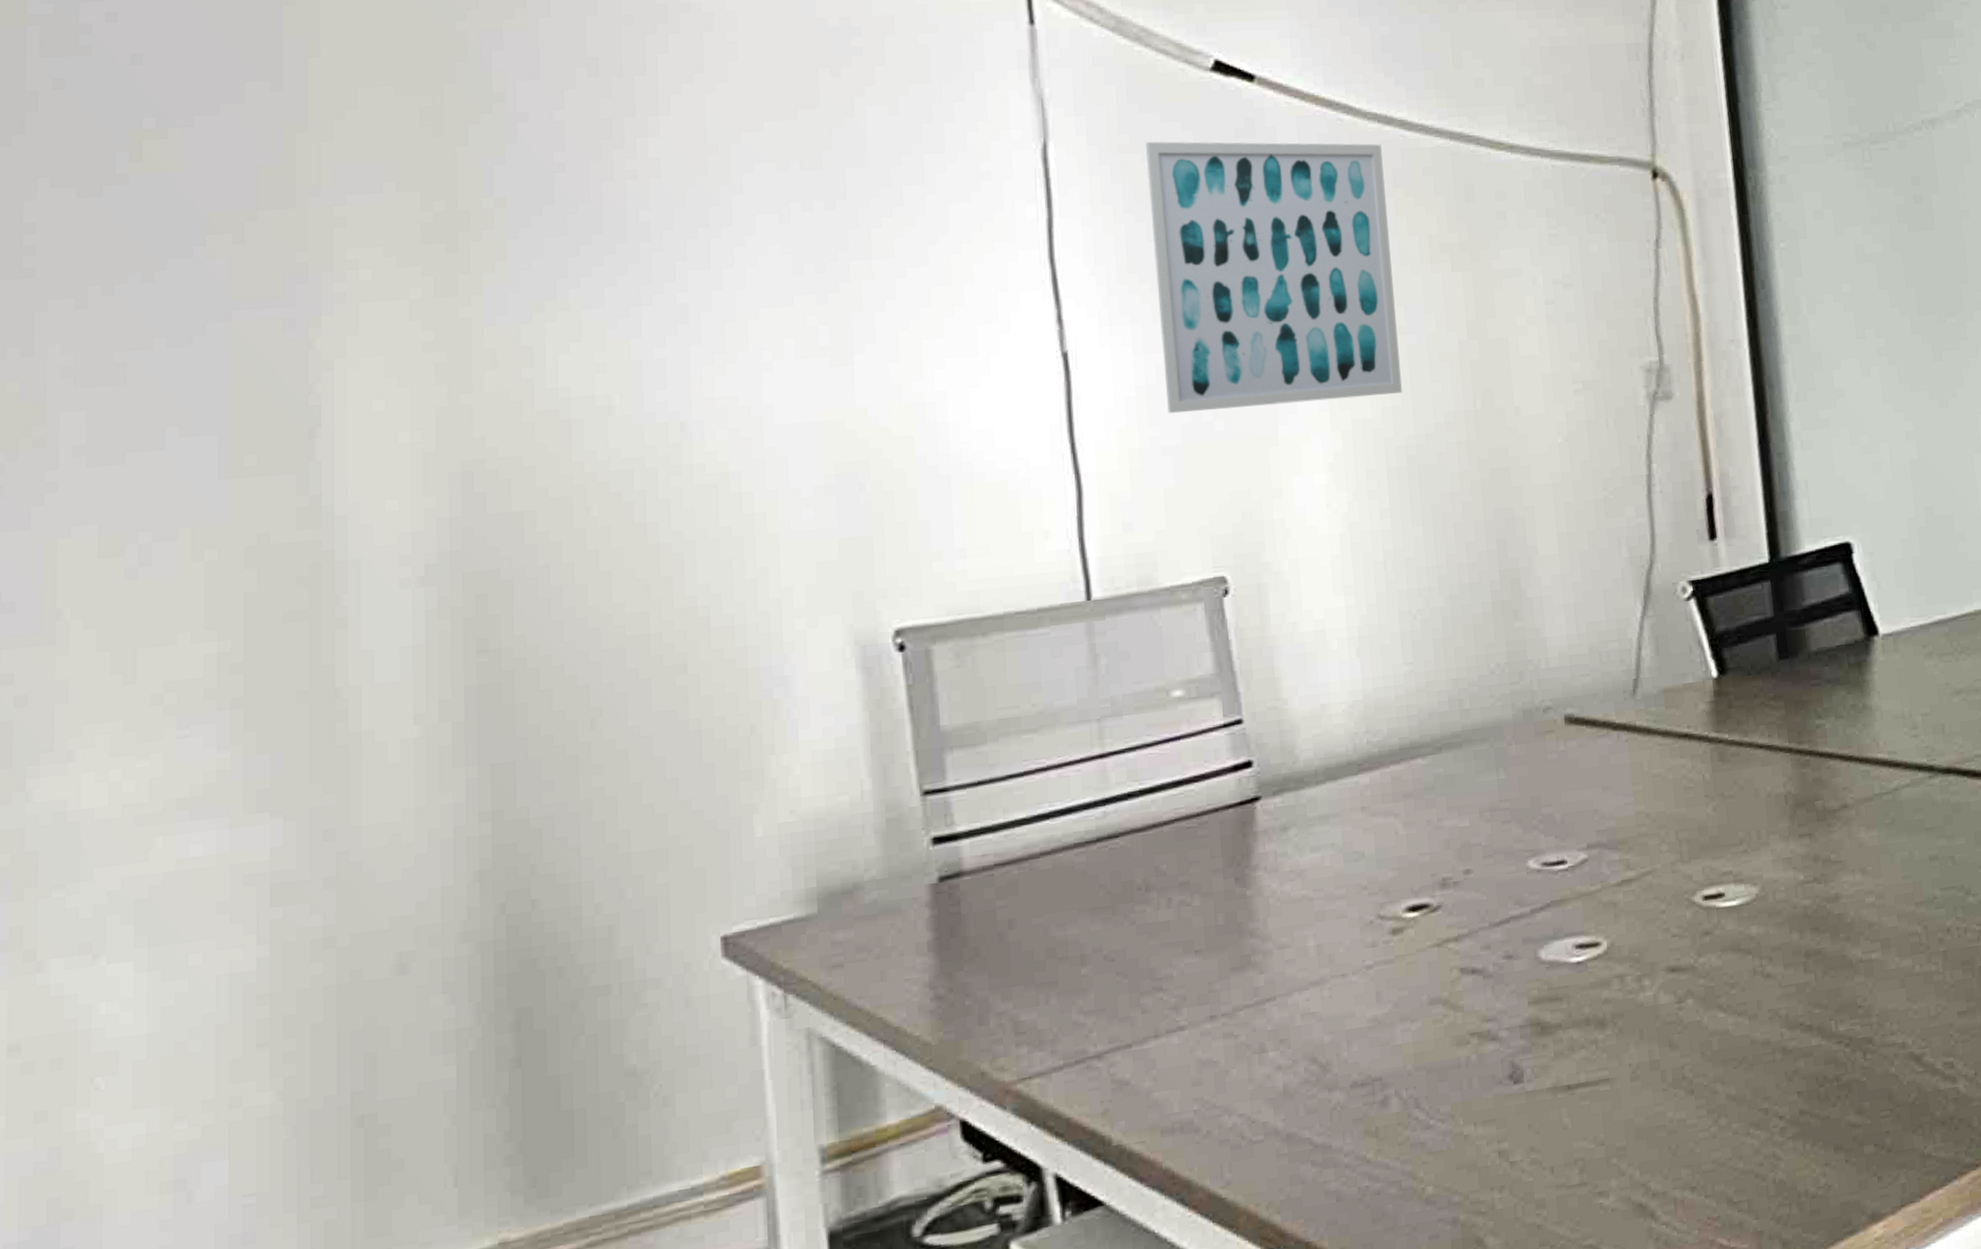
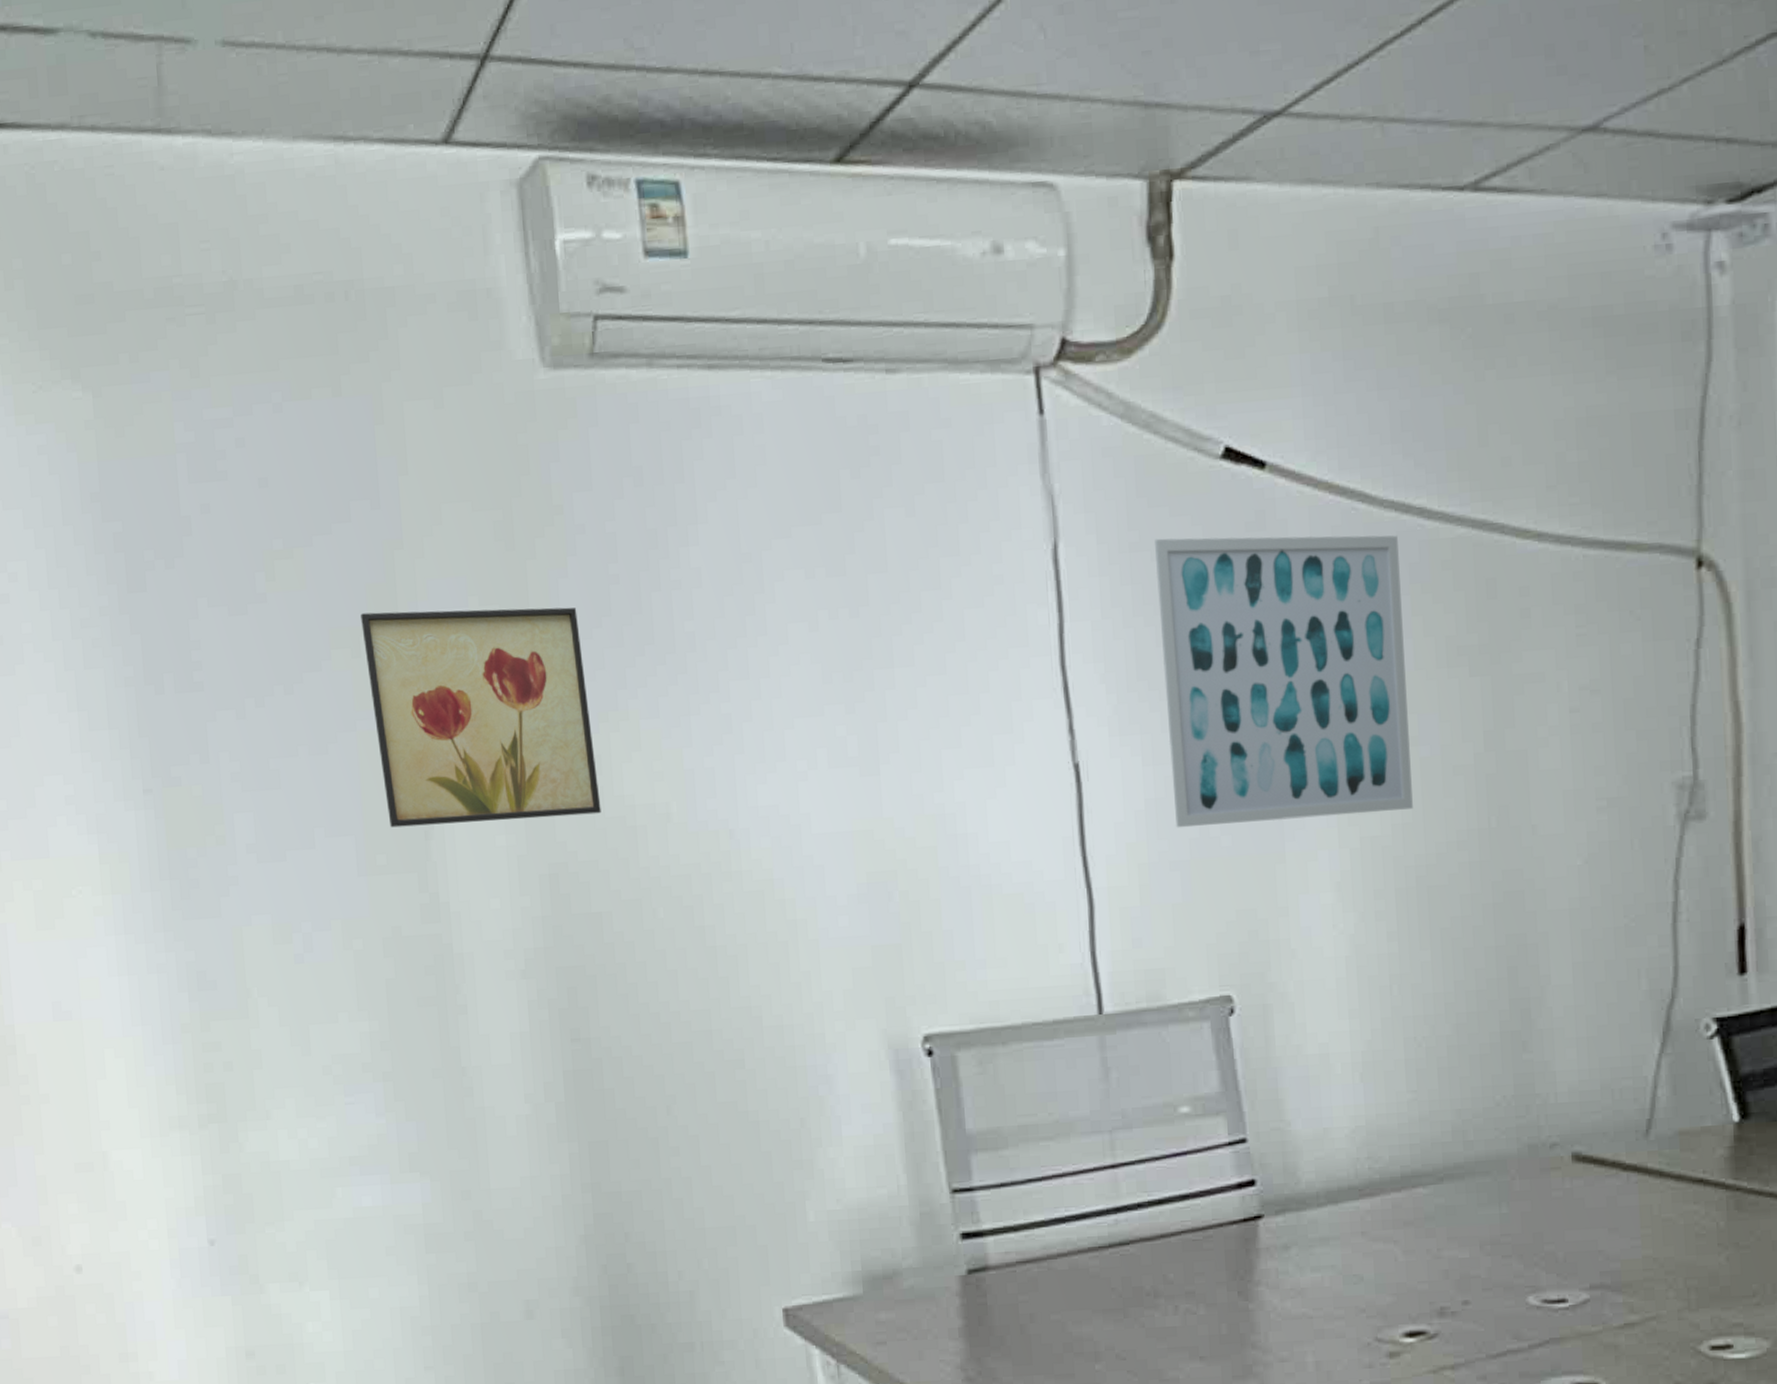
wall art: none [248,194,530,425] -> present [361,607,601,828]

